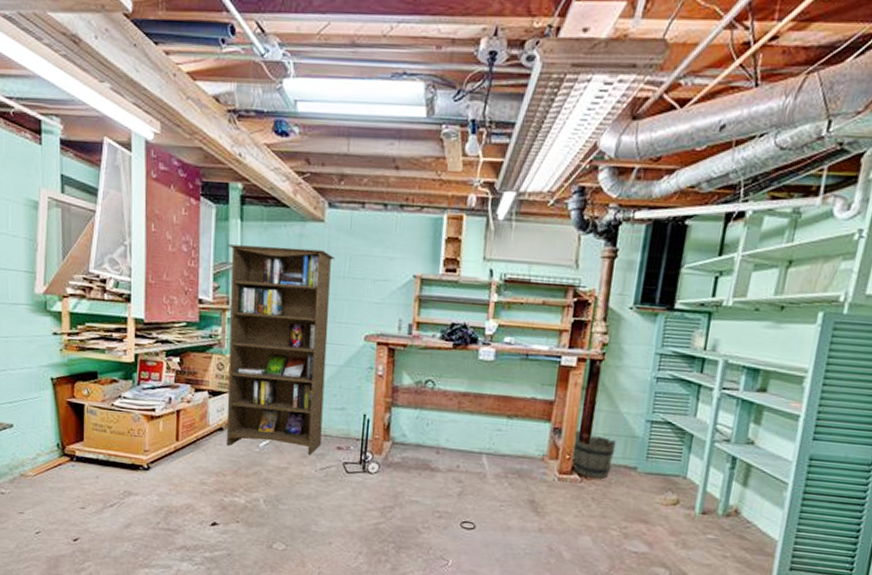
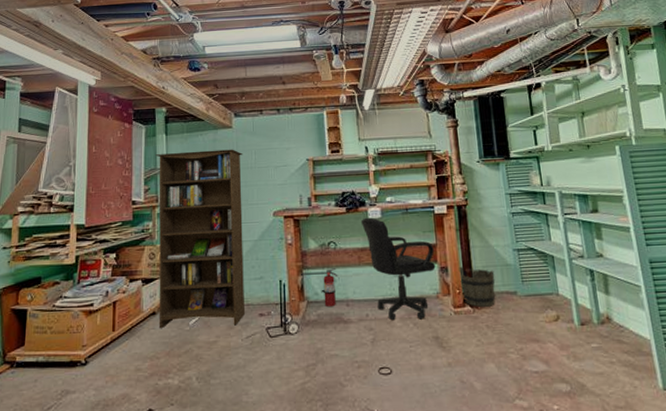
fire extinguisher: none [389,409,432,452] -> present [301,267,338,307]
chair: none [468,358,551,480] -> present [360,217,436,321]

